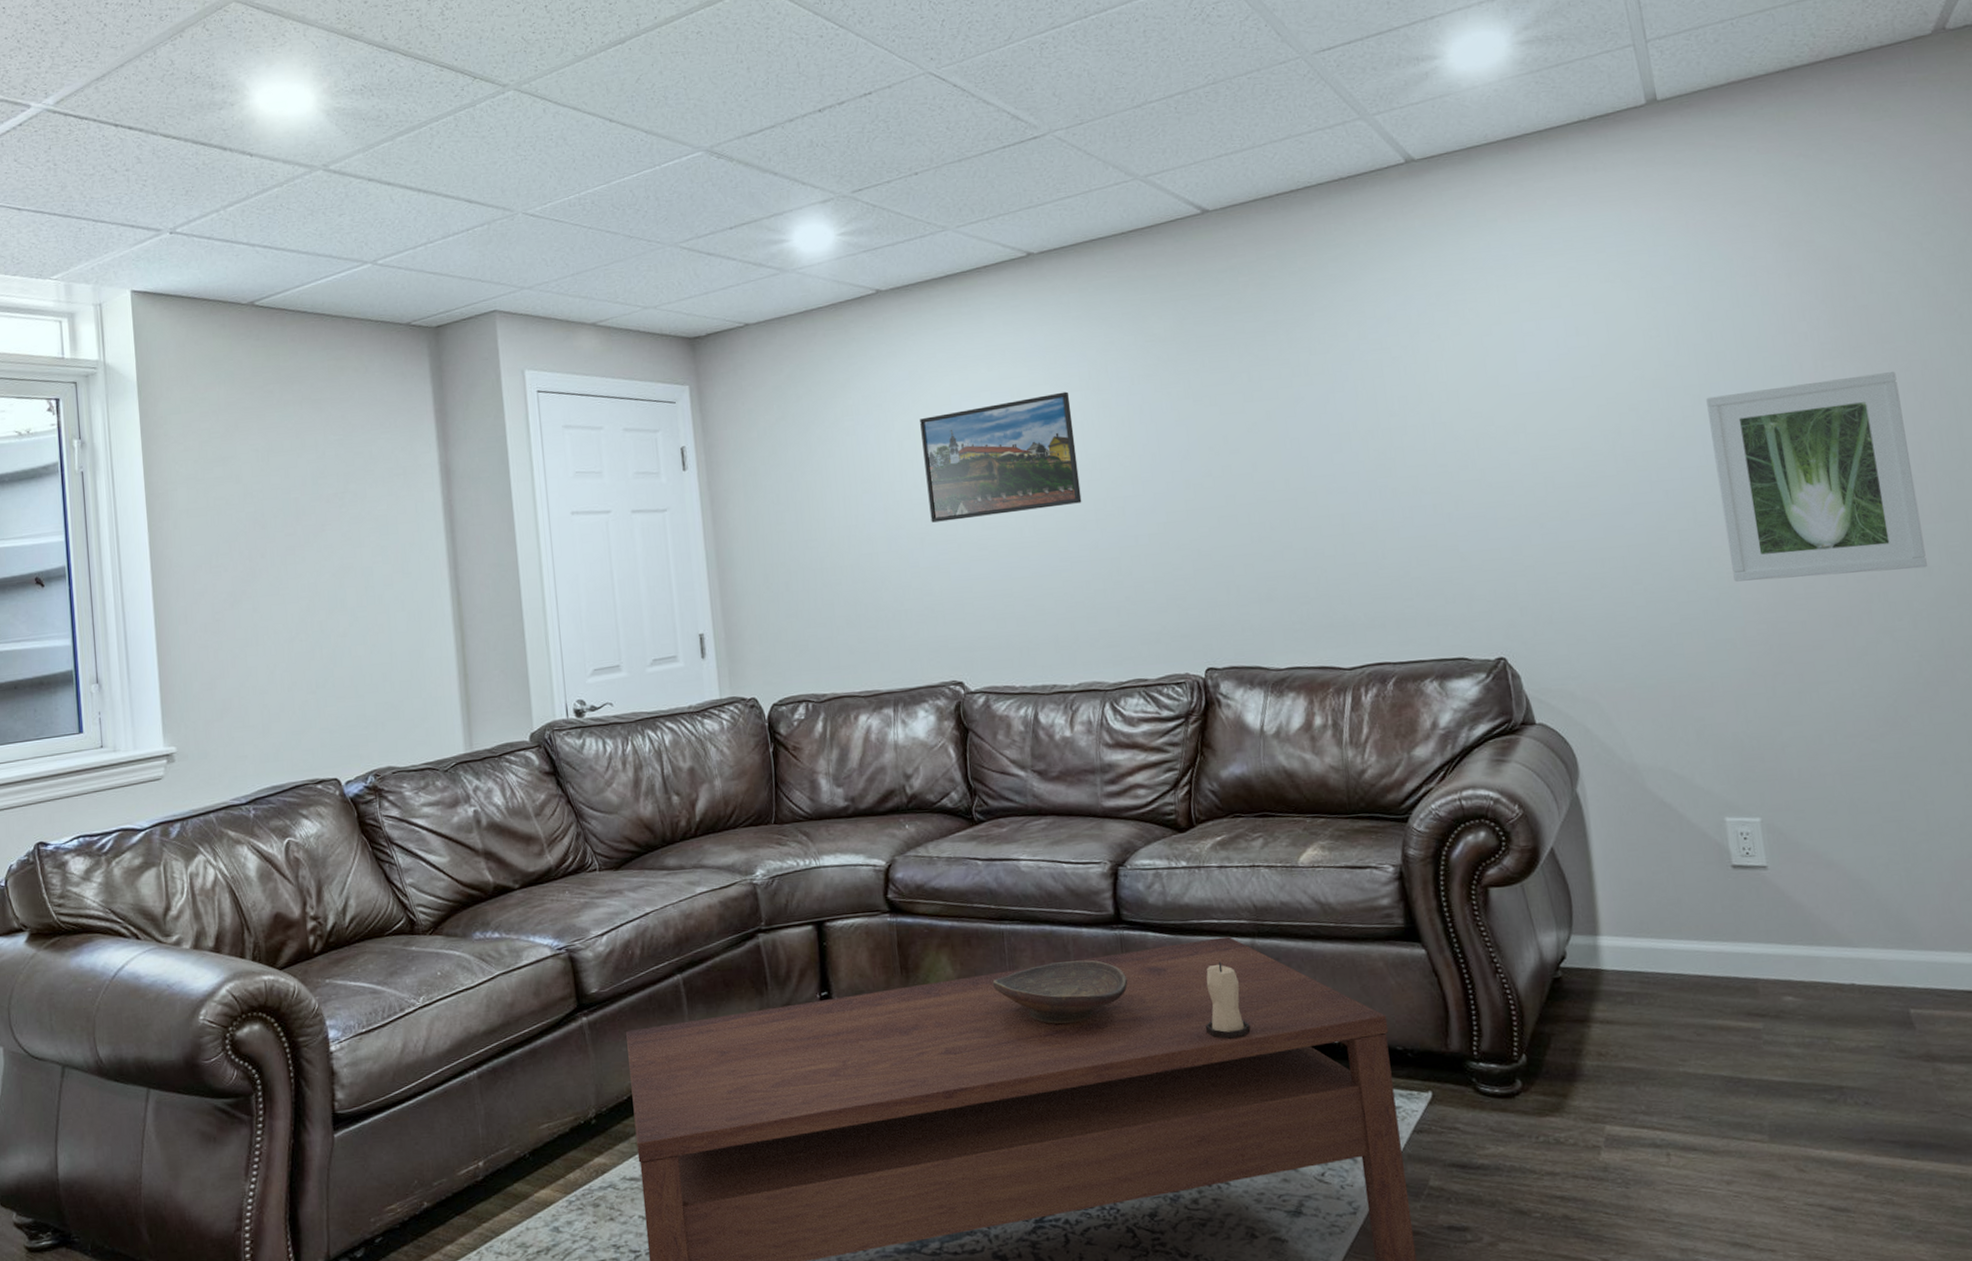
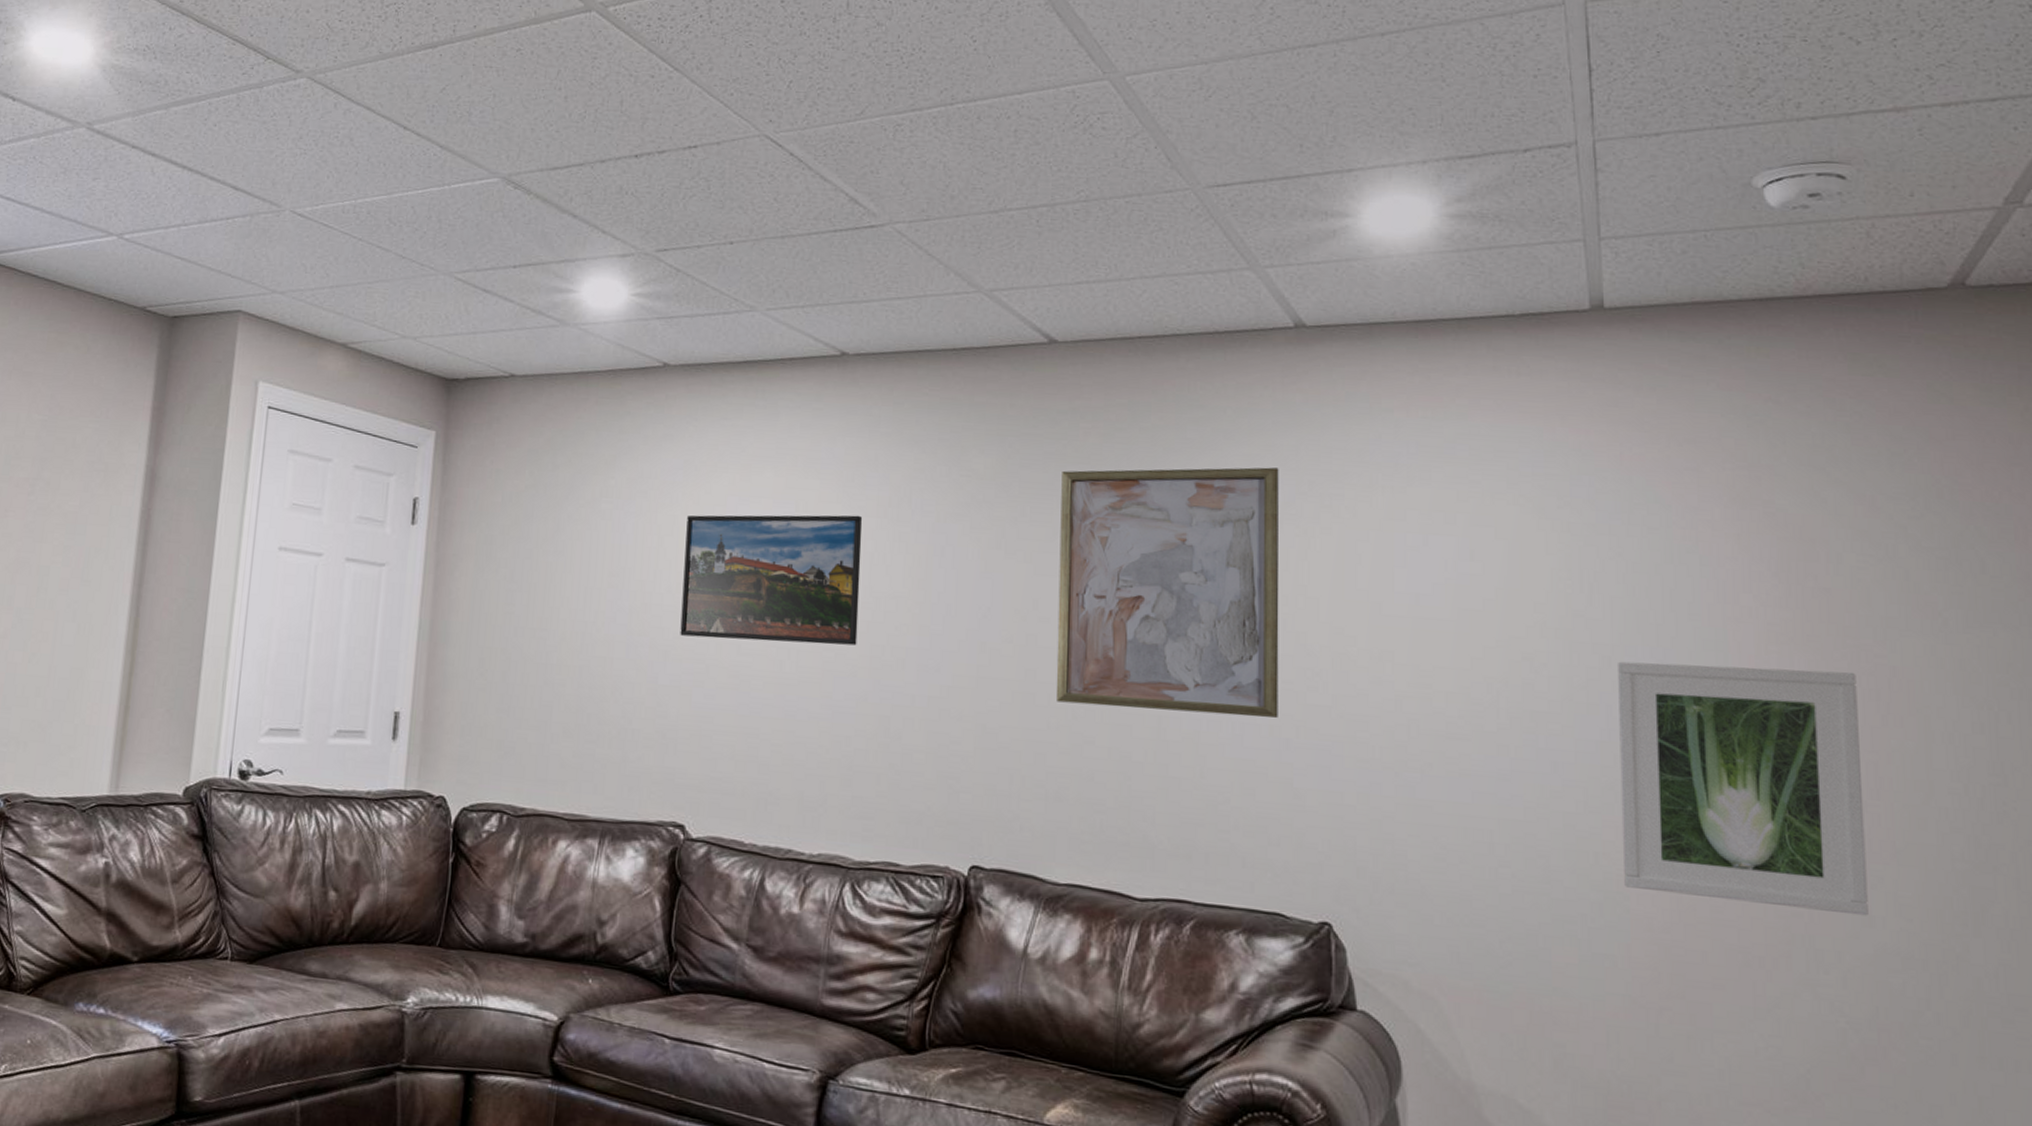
wall art: none [1230,286,1439,519] -> present [1056,467,1279,718]

